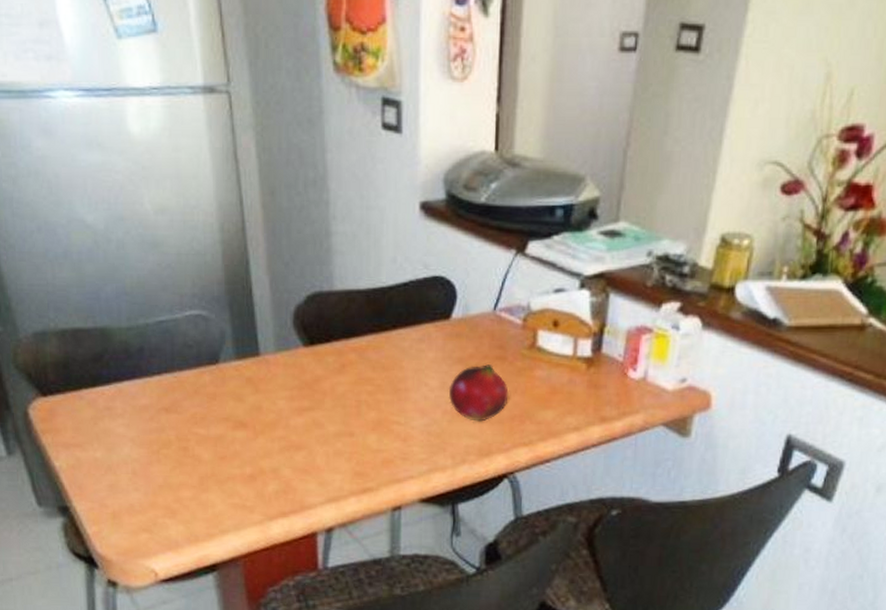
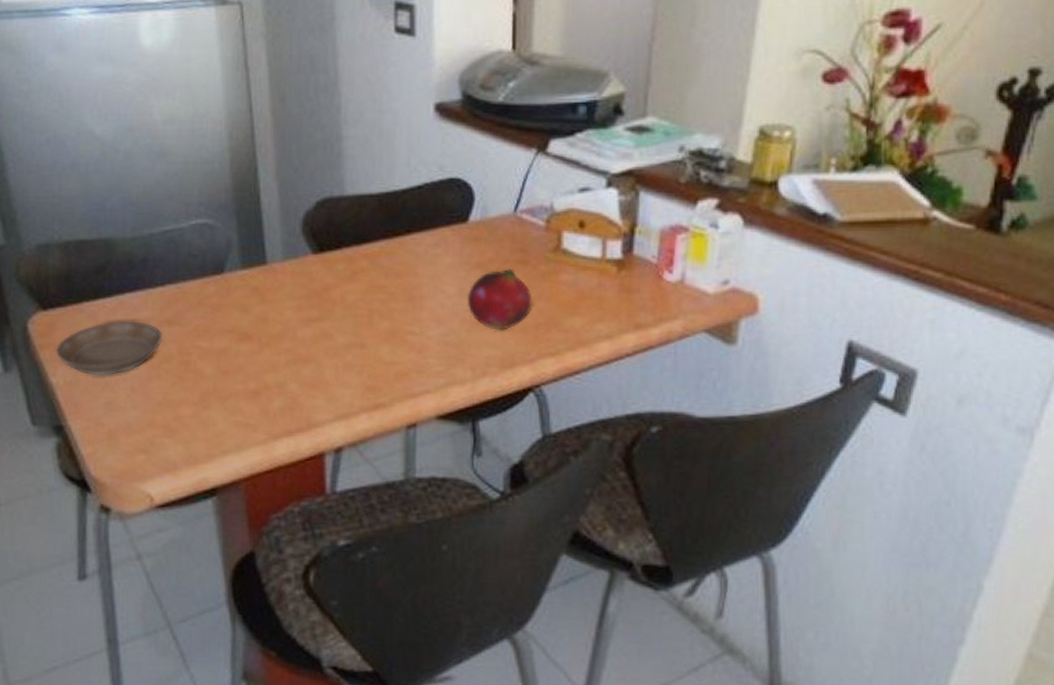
saucer: none [57,408,162,461] -> present [55,321,164,376]

